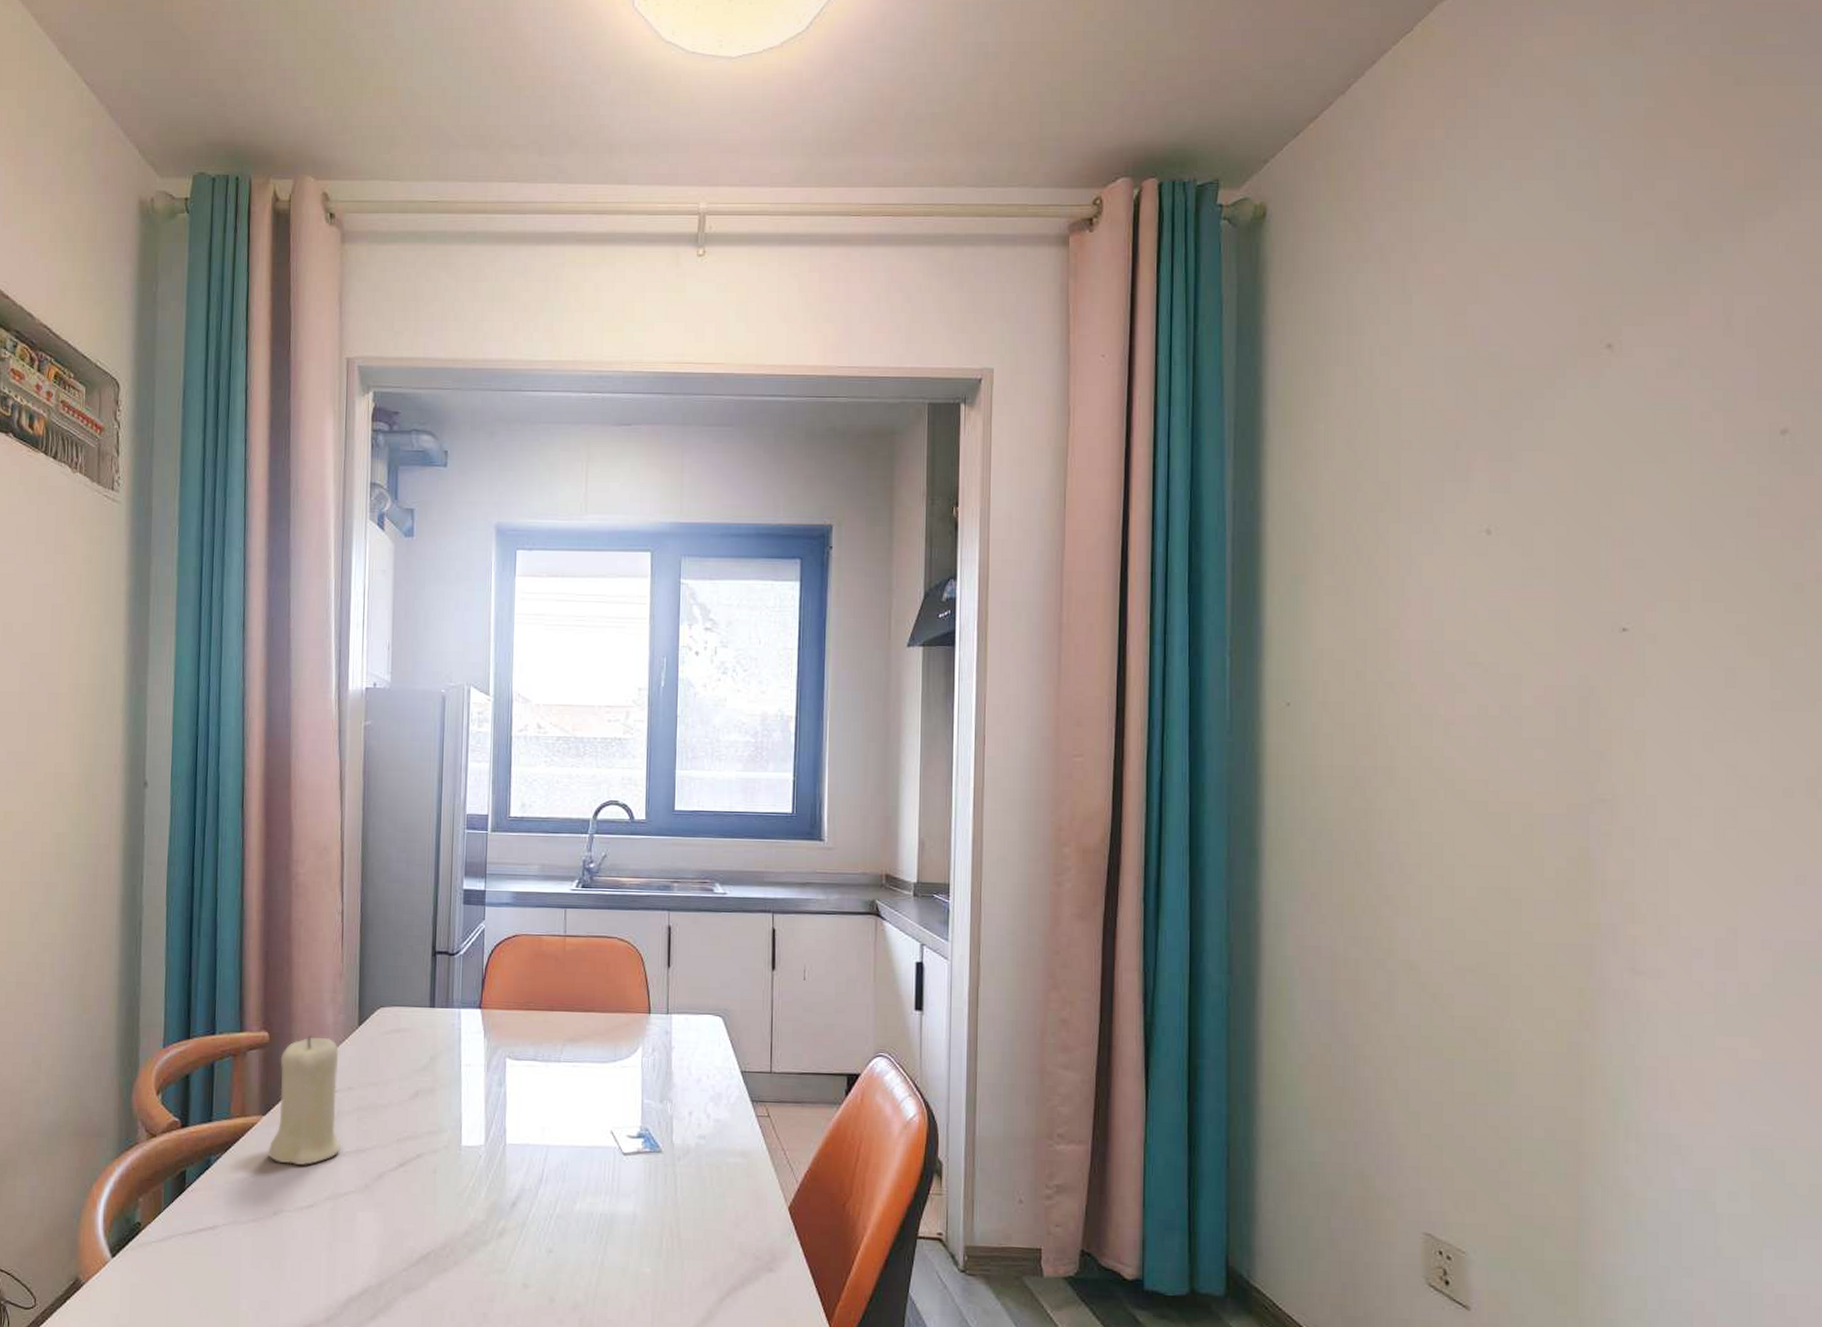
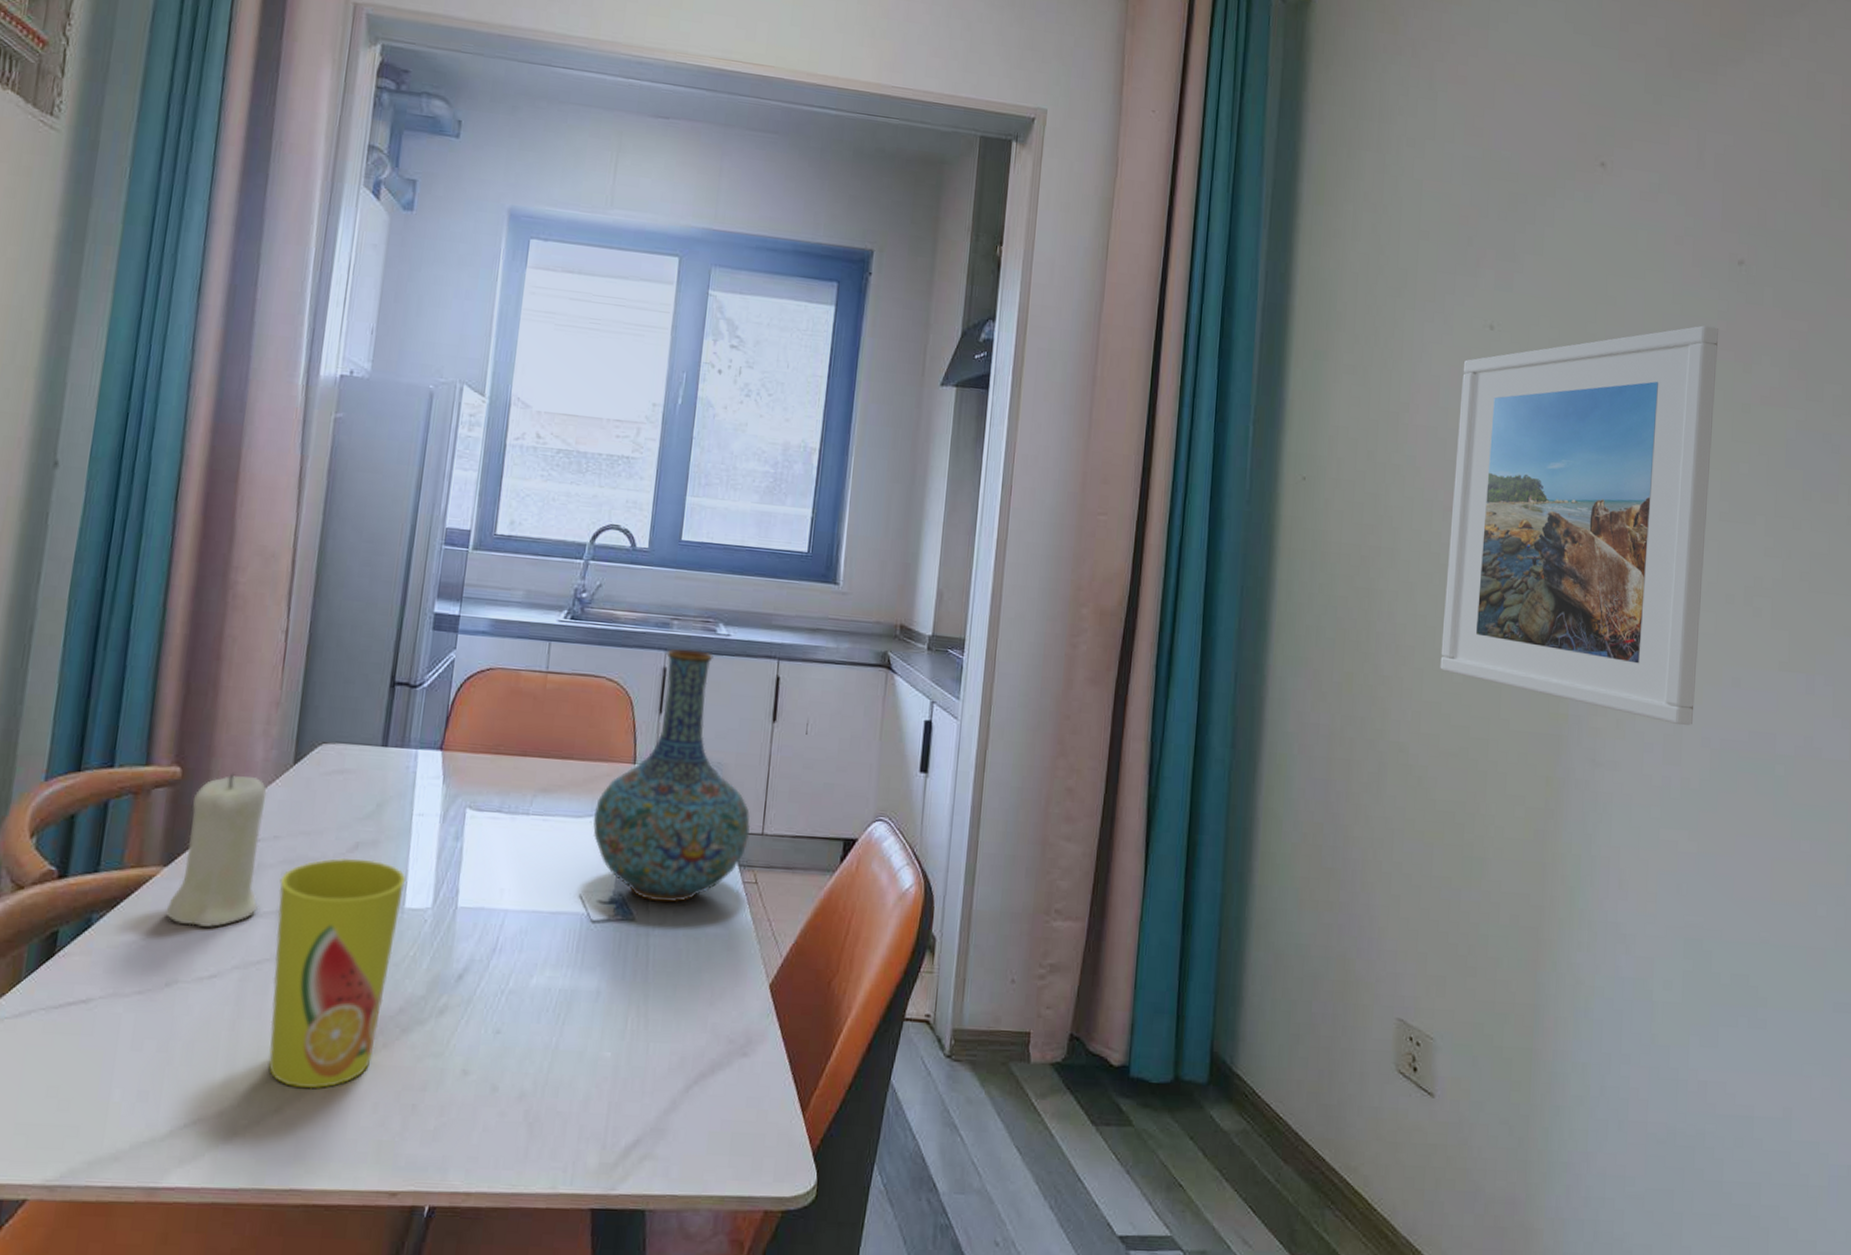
cup: none [356,1104,461,1300] -> present [269,857,406,1089]
vase: none [617,908,760,1136] -> present [593,649,750,903]
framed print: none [1450,504,1761,928] -> present [1440,325,1719,725]

